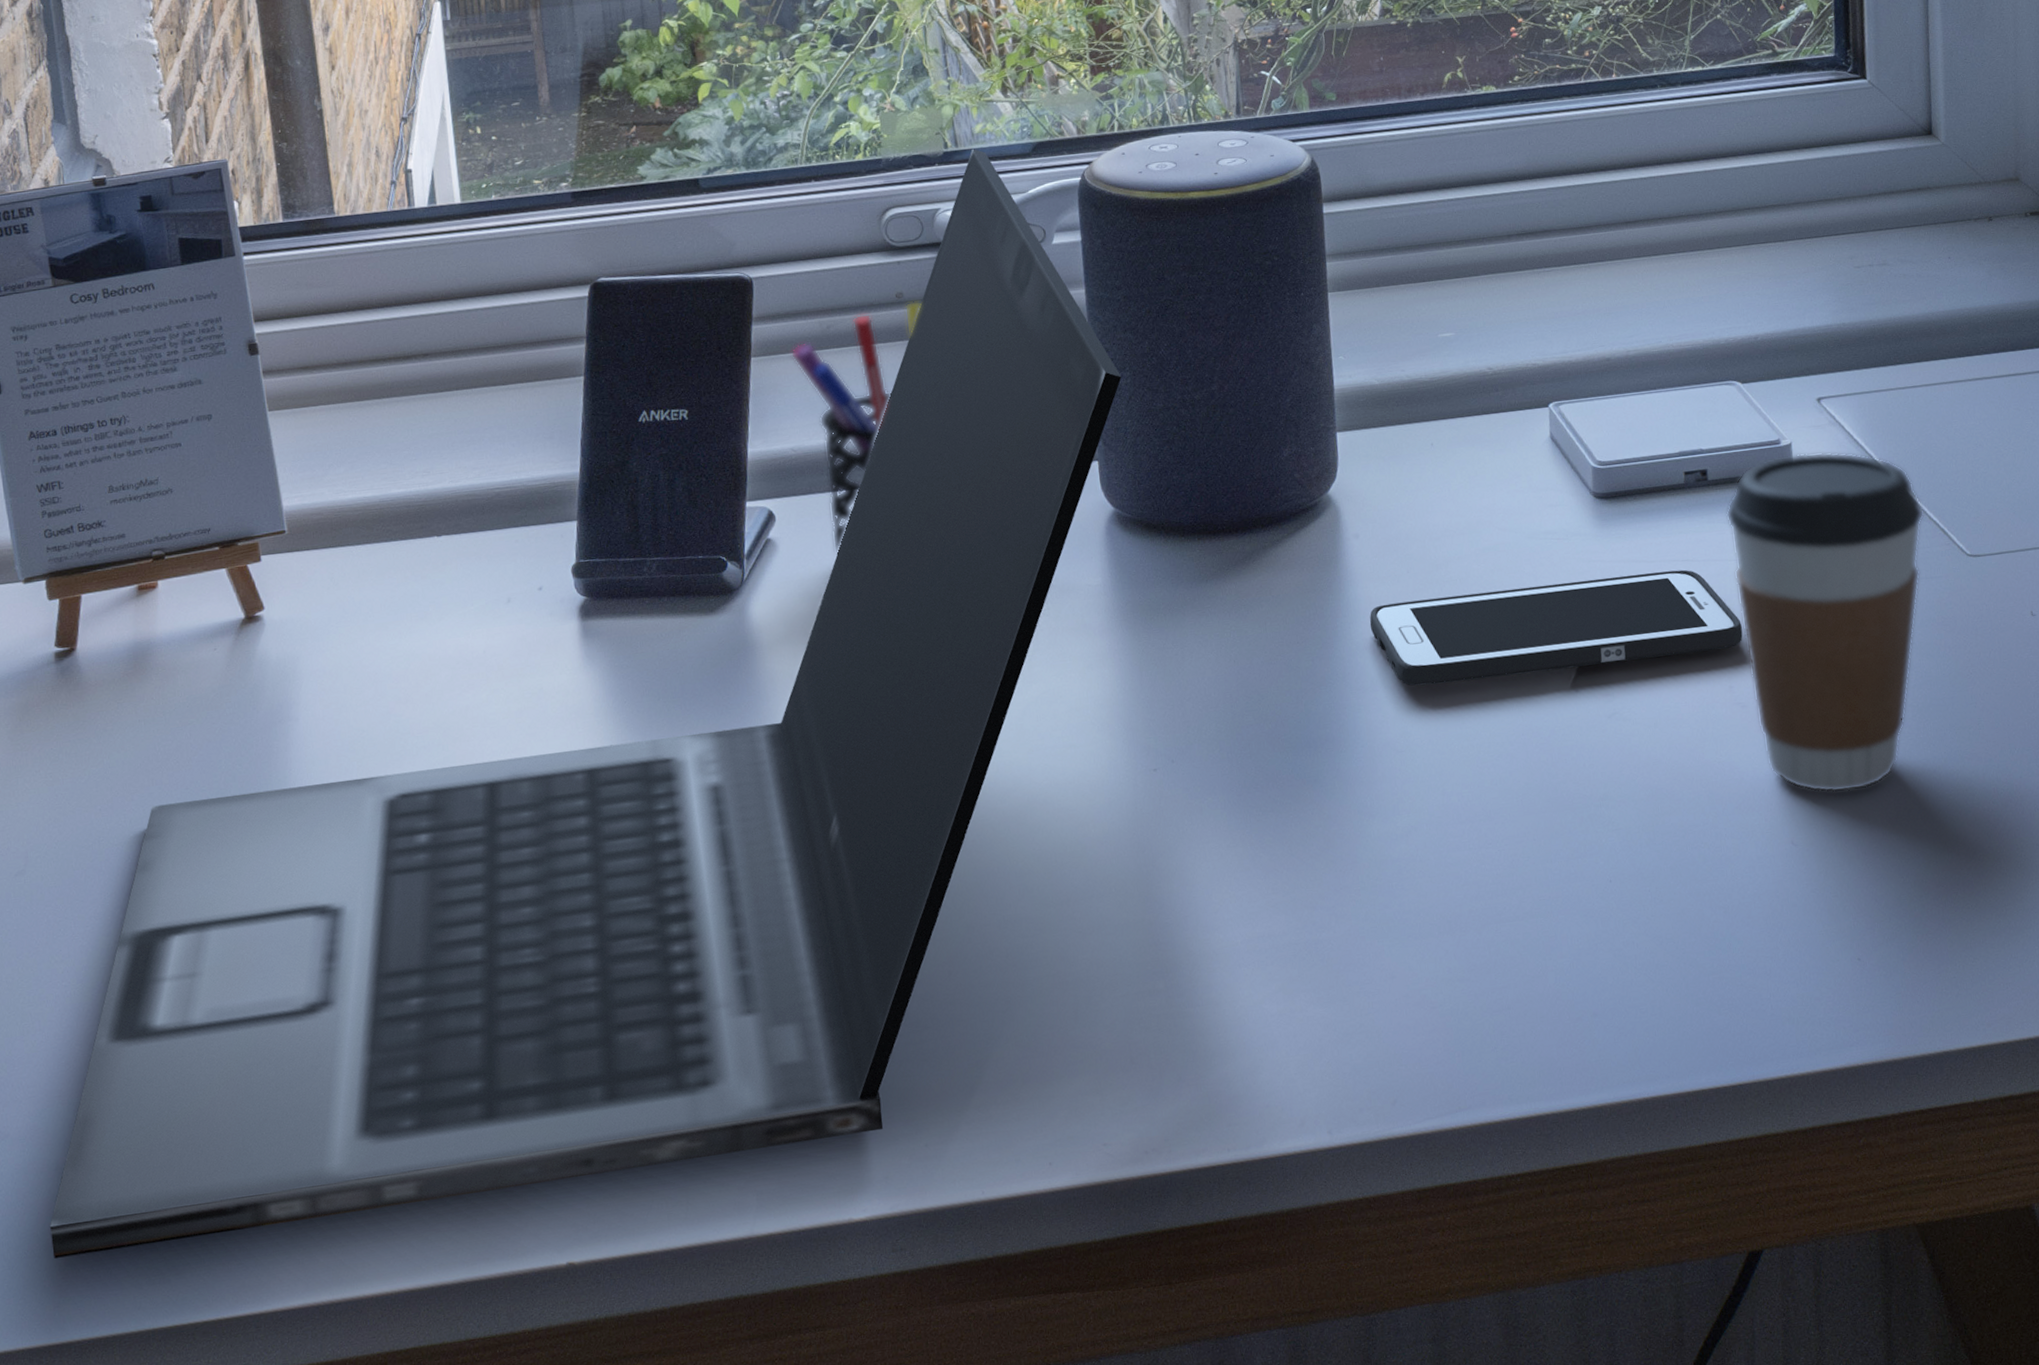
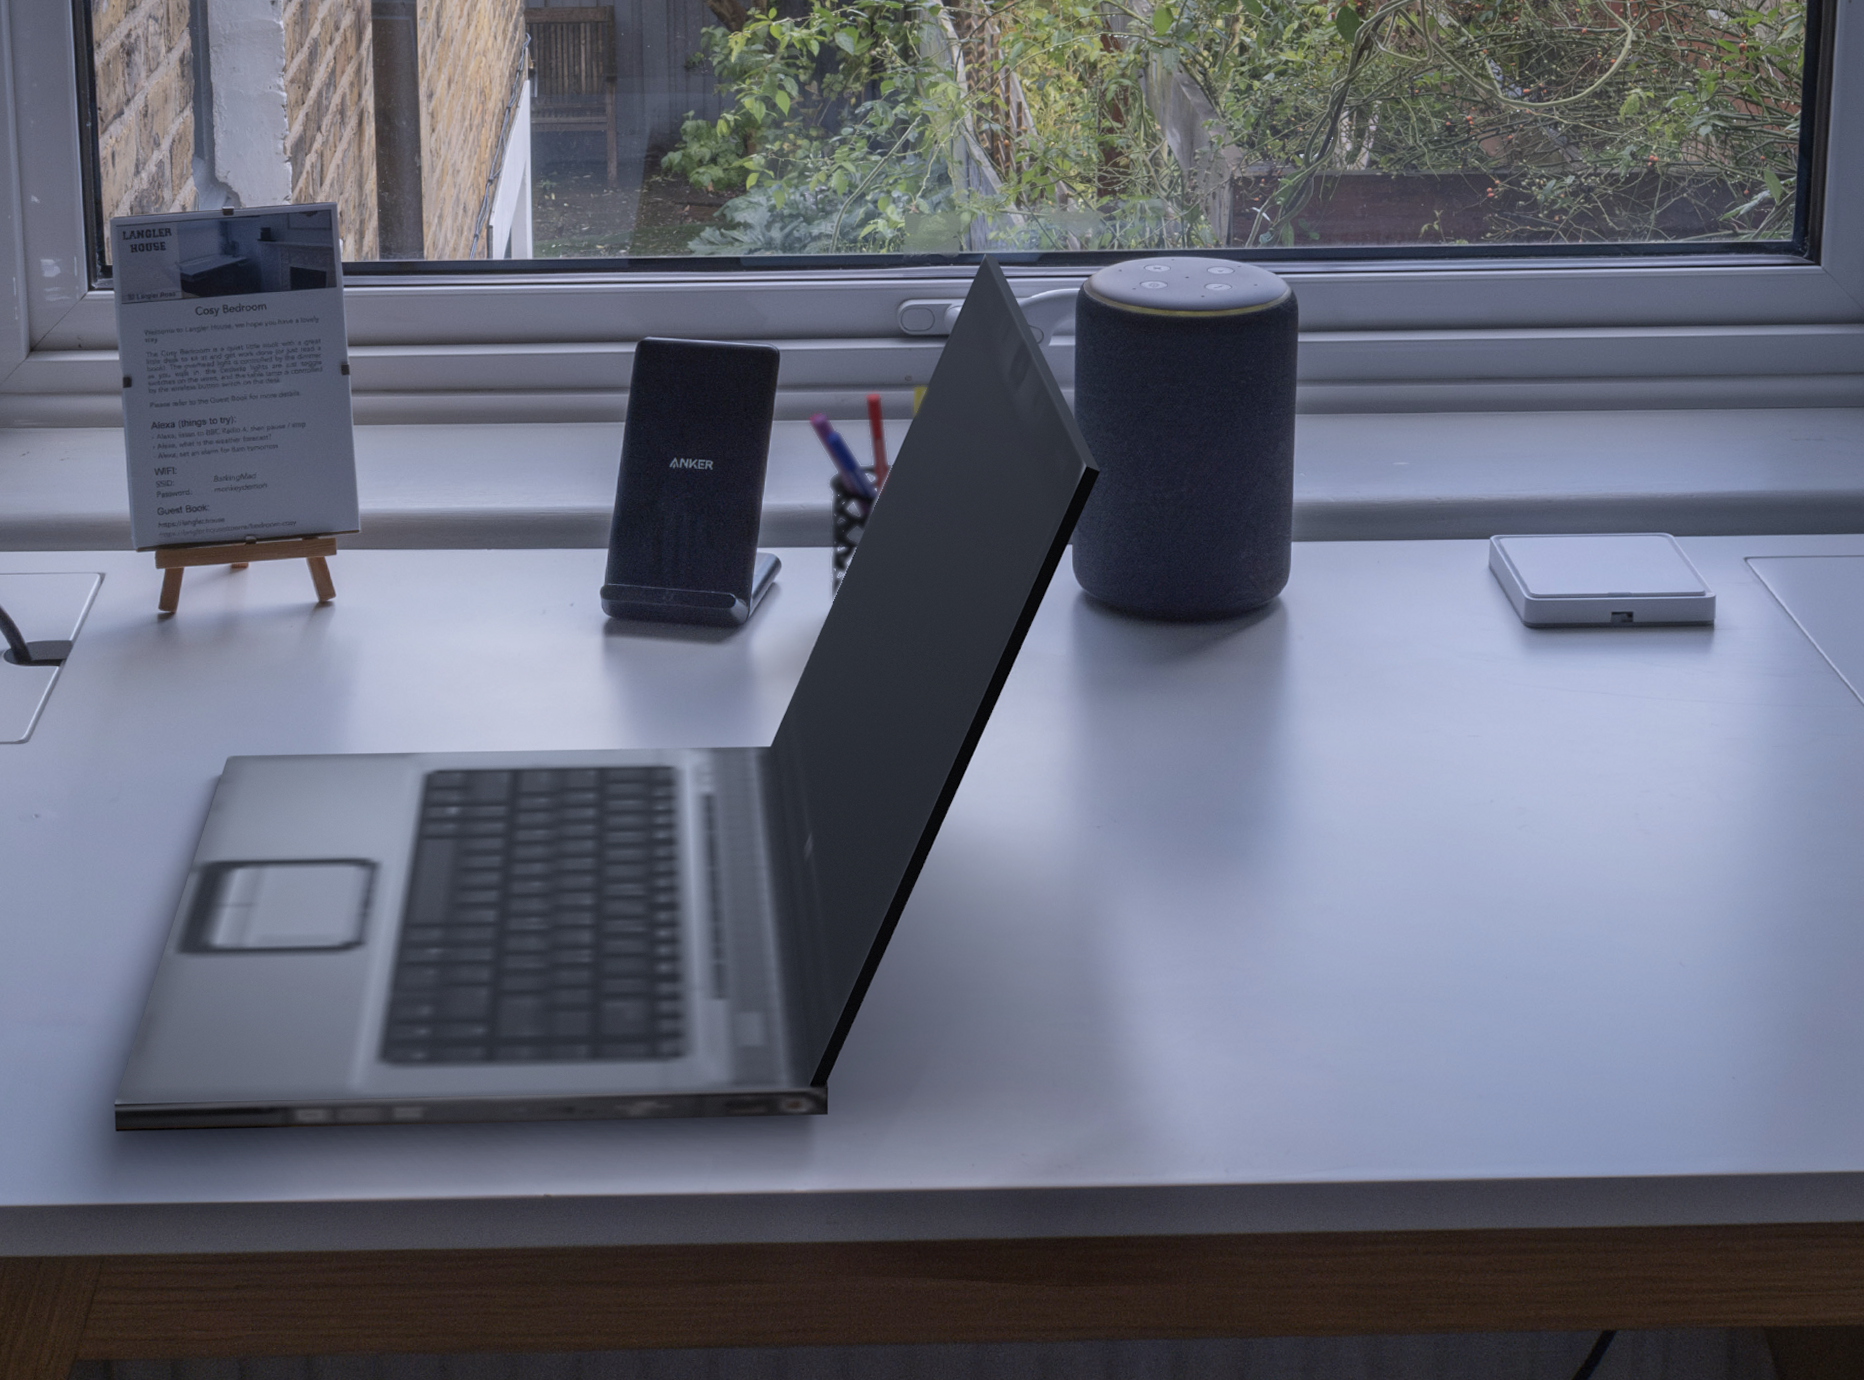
cell phone: present [1369,569,1744,686] -> none [1305,700,1654,780]
coffee cup: present [1726,452,1925,793] -> none [1647,606,1837,922]

